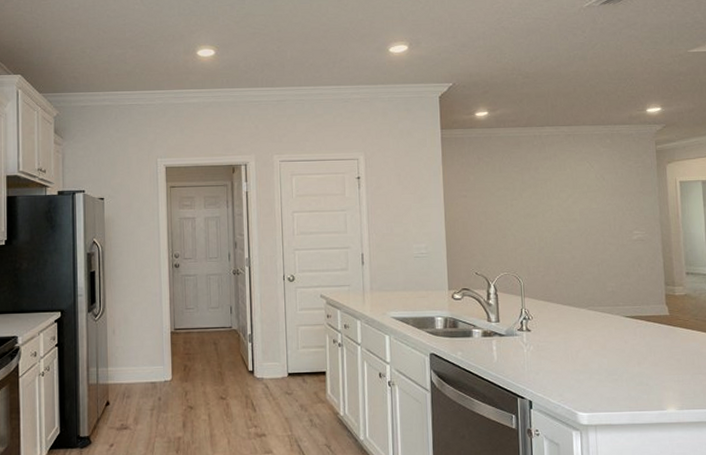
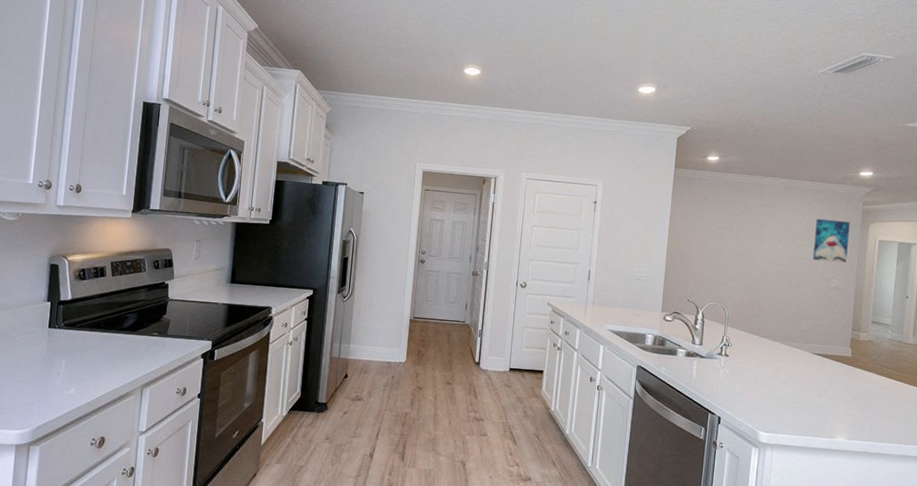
wall art: none [606,164,647,212] -> present [813,218,850,263]

